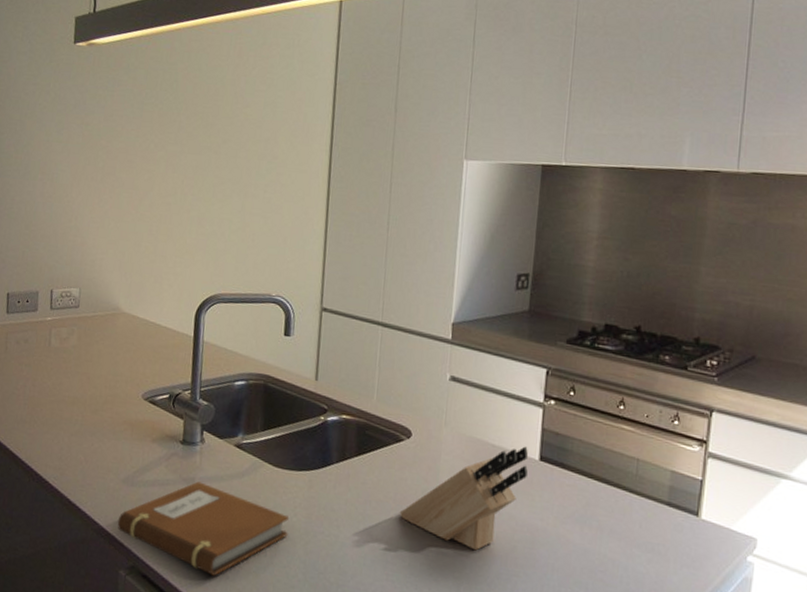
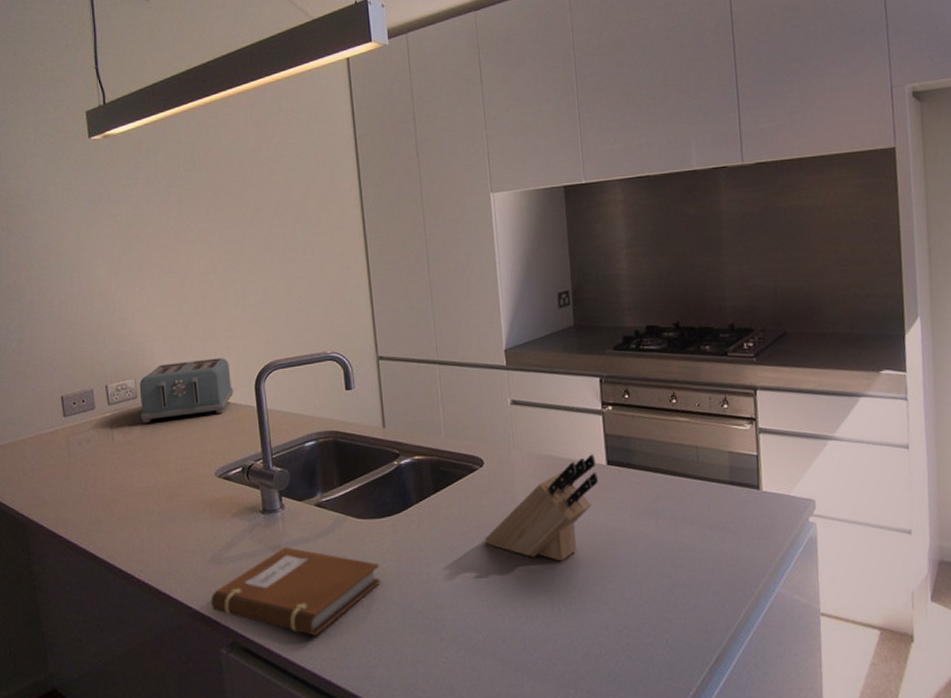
toaster: none [79,278,174,338] -> present [139,358,234,424]

